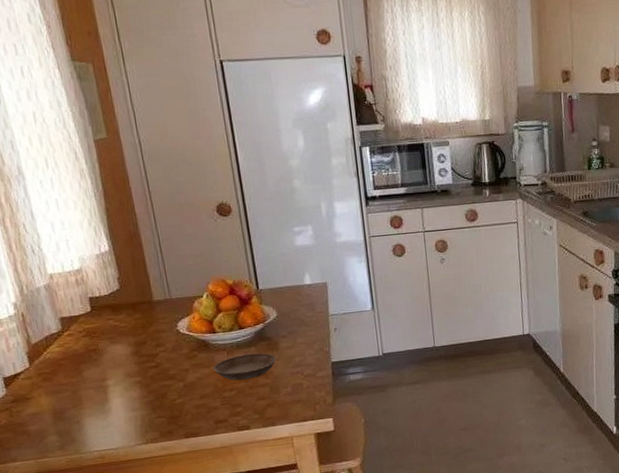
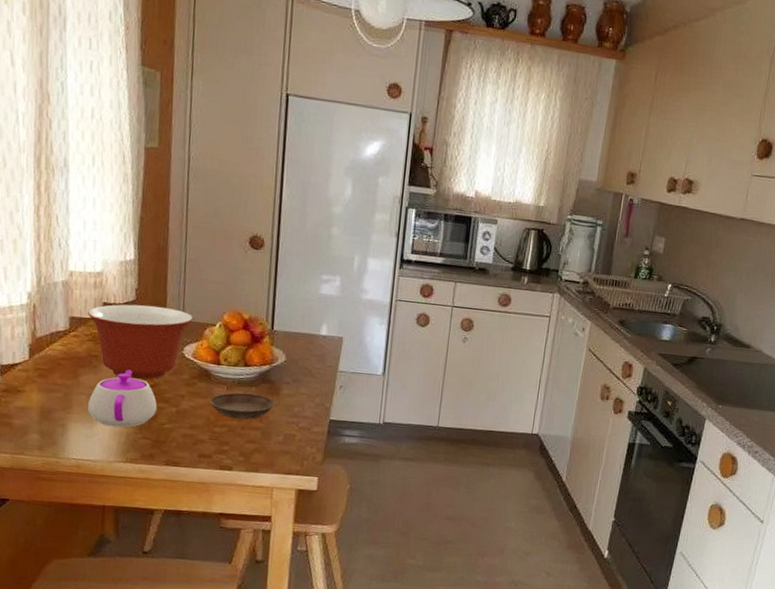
mixing bowl: none [76,289,180,364] -> present [88,304,194,380]
teapot: none [97,356,166,414] -> present [88,370,158,428]

